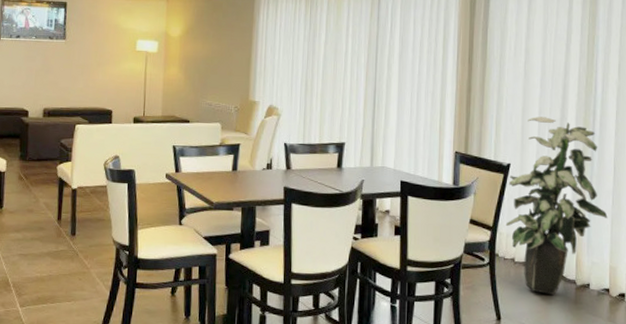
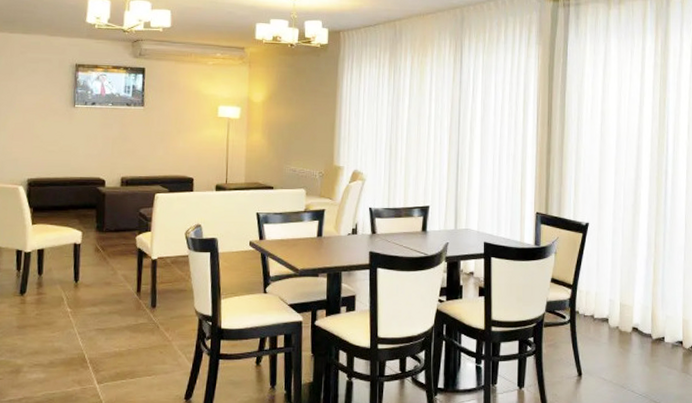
indoor plant: present [505,116,608,296] -> none [585,177,680,350]

